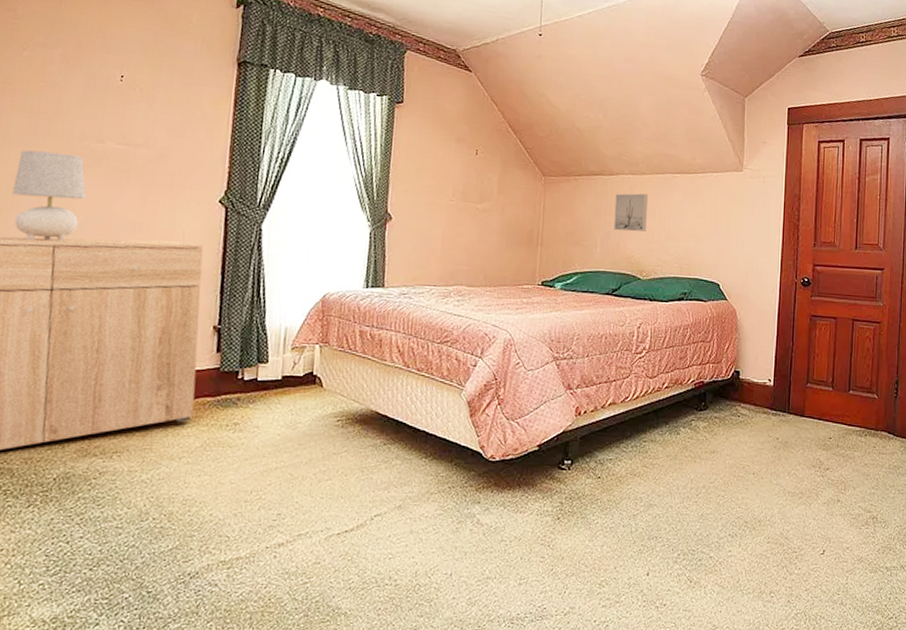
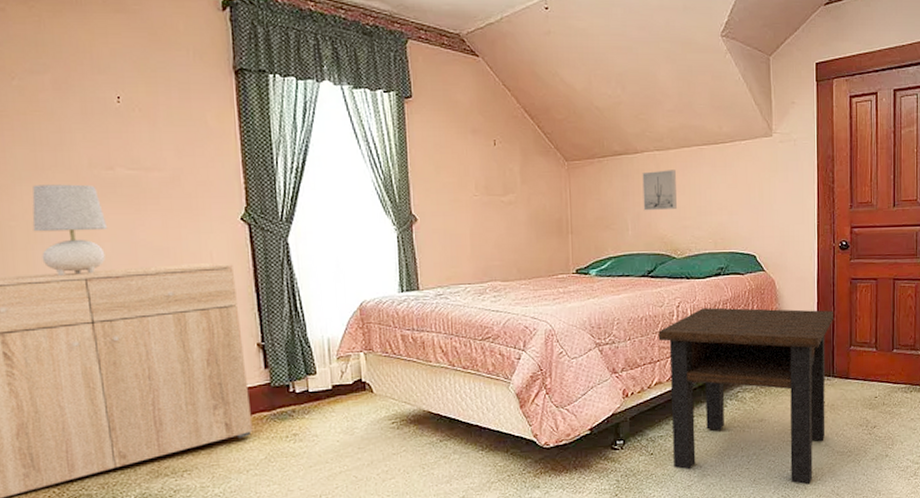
side table: none [616,331,792,525] -> present [658,307,833,485]

